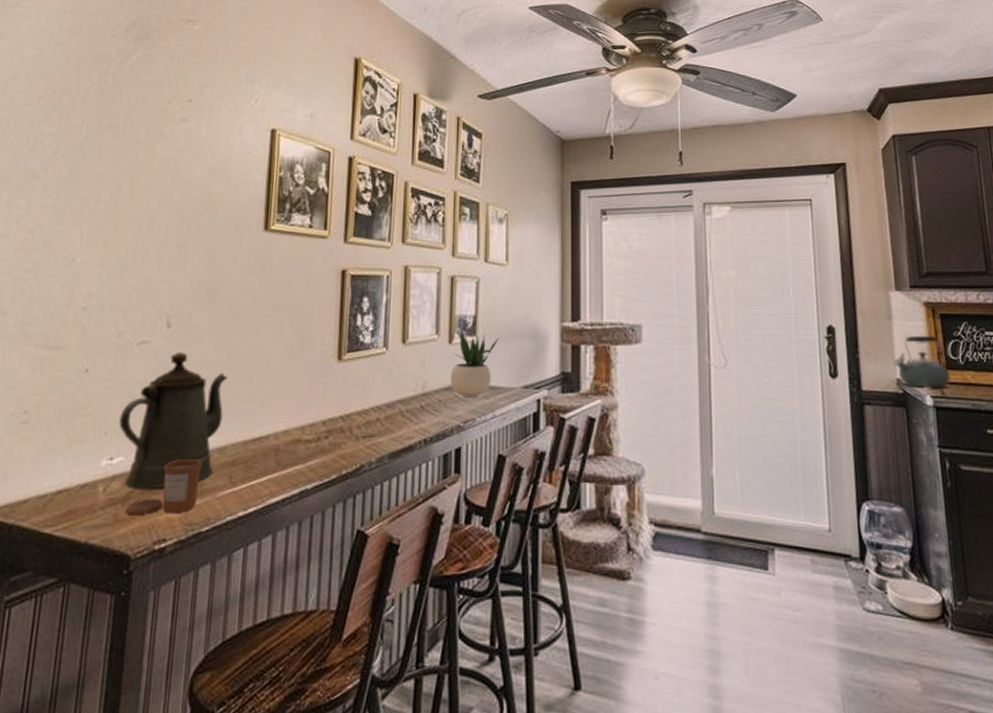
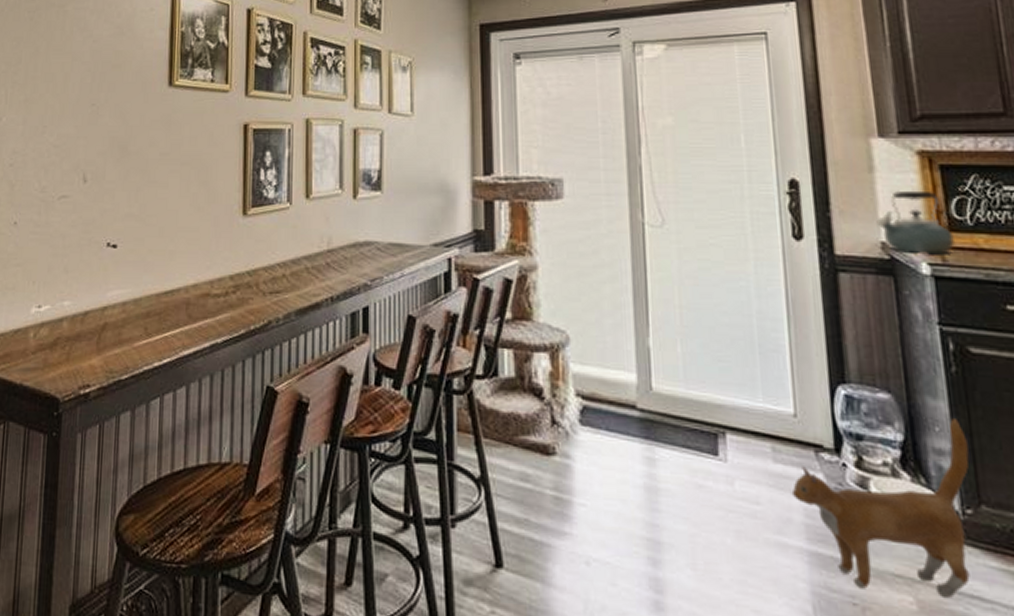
coffee pot: present [119,351,228,489] -> none [45,206,140,337]
candle: present [125,459,201,516] -> none [54,309,118,362]
potted plant: present [450,327,499,398] -> none [355,182,405,255]
cat: none [826,526,960,678] -> present [791,418,970,598]

